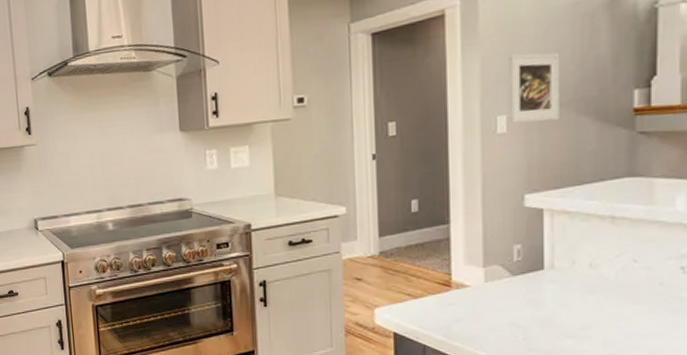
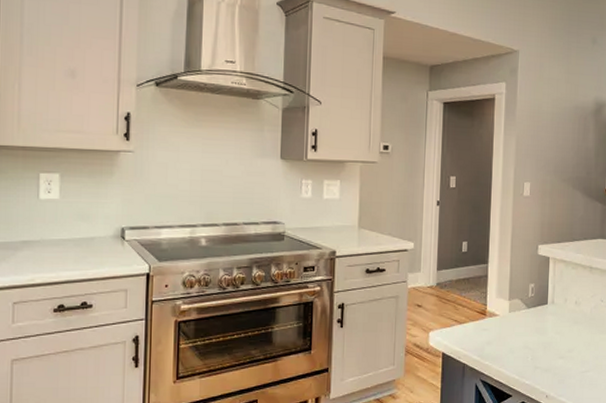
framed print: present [508,52,561,123] -> none [531,137,566,190]

